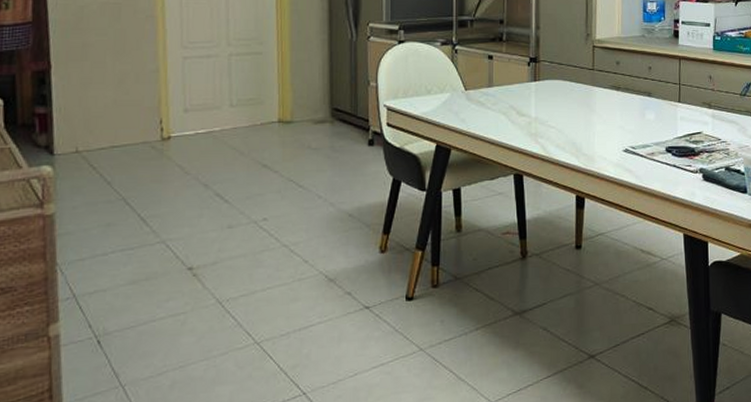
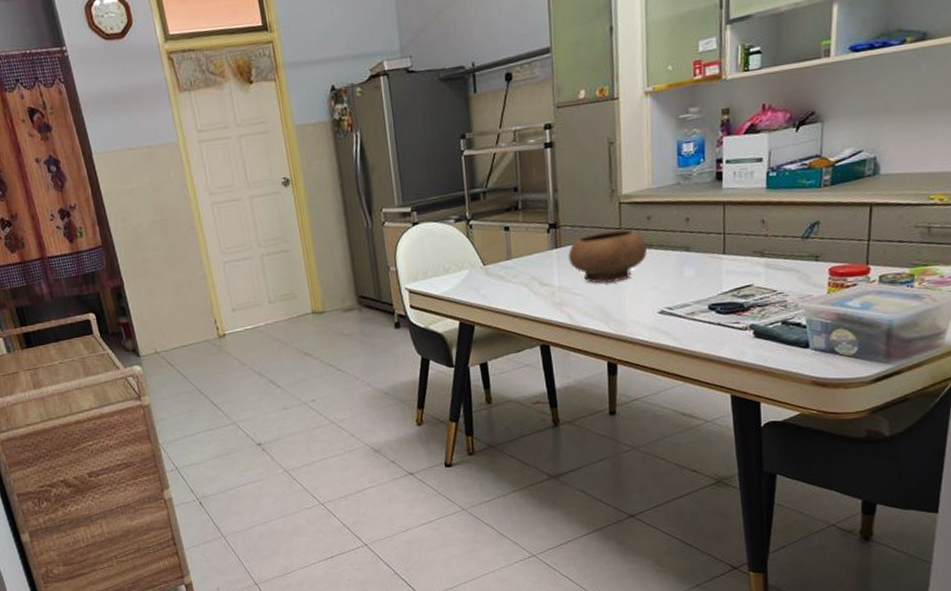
bowl: none [545,70,616,120] -> present [568,229,648,284]

